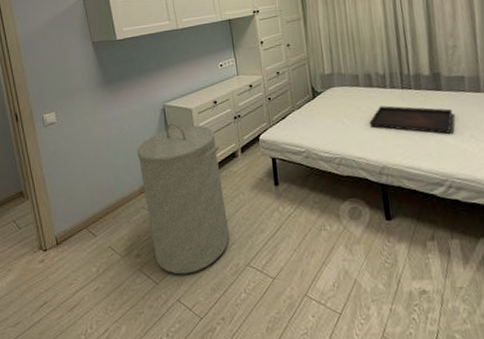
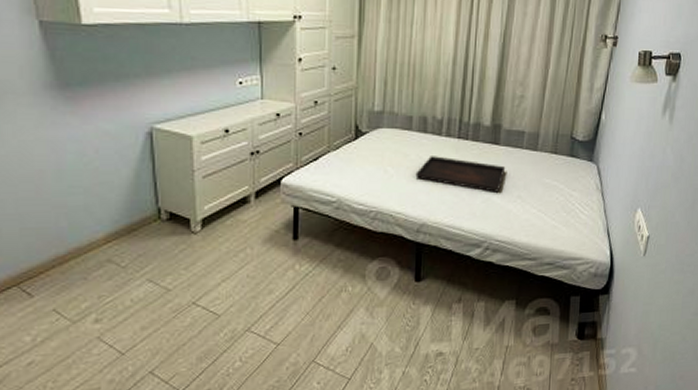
laundry hamper: present [137,122,229,275] -> none [105,153,227,343]

